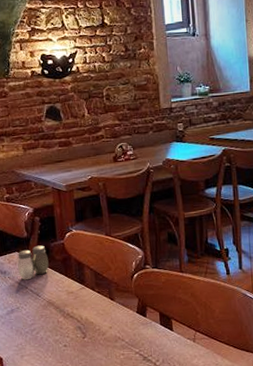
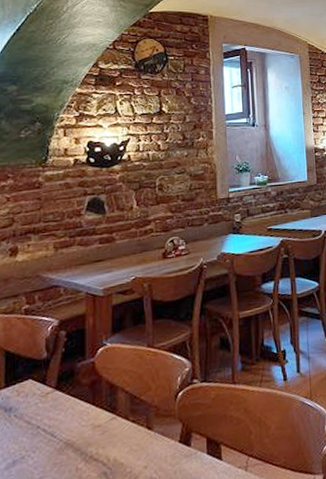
salt and pepper shaker: present [17,245,49,280] -> none [29,367,72,417]

